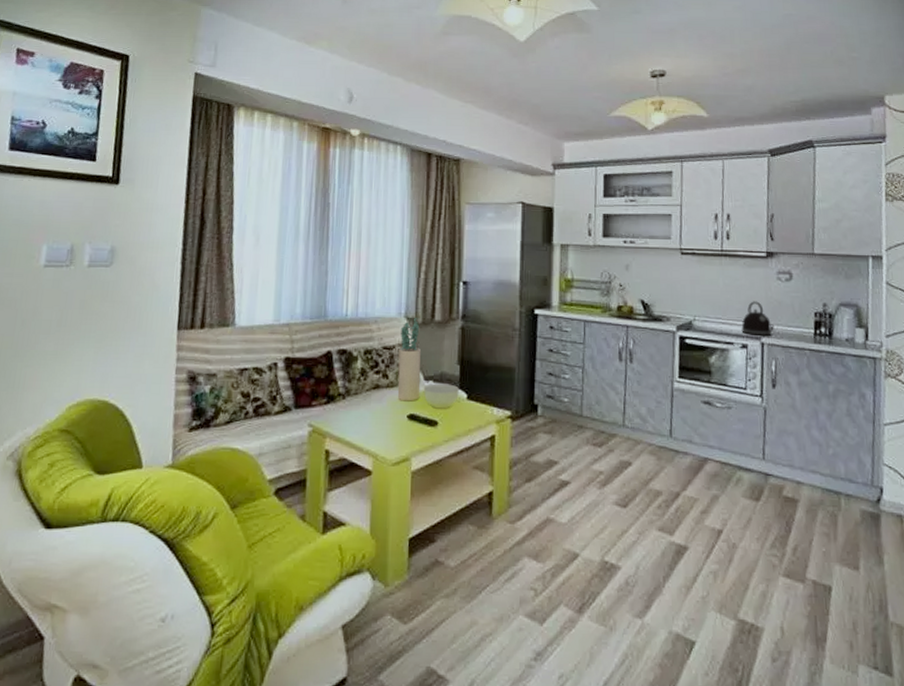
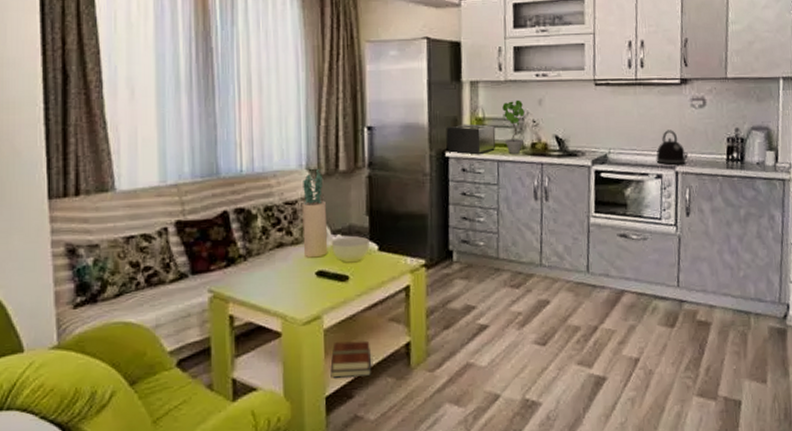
books: none [415,485,455,521] -> present [330,340,372,378]
toaster: none [537,283,583,314] -> present [447,123,496,155]
potted plant: none [590,264,612,316] -> present [502,99,525,155]

